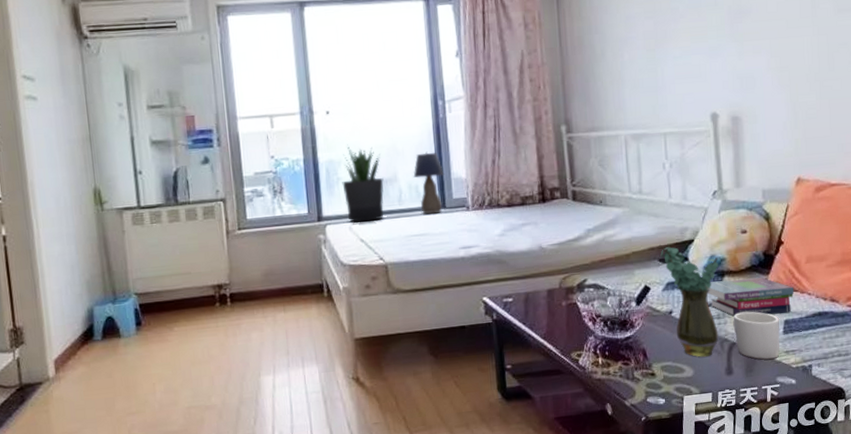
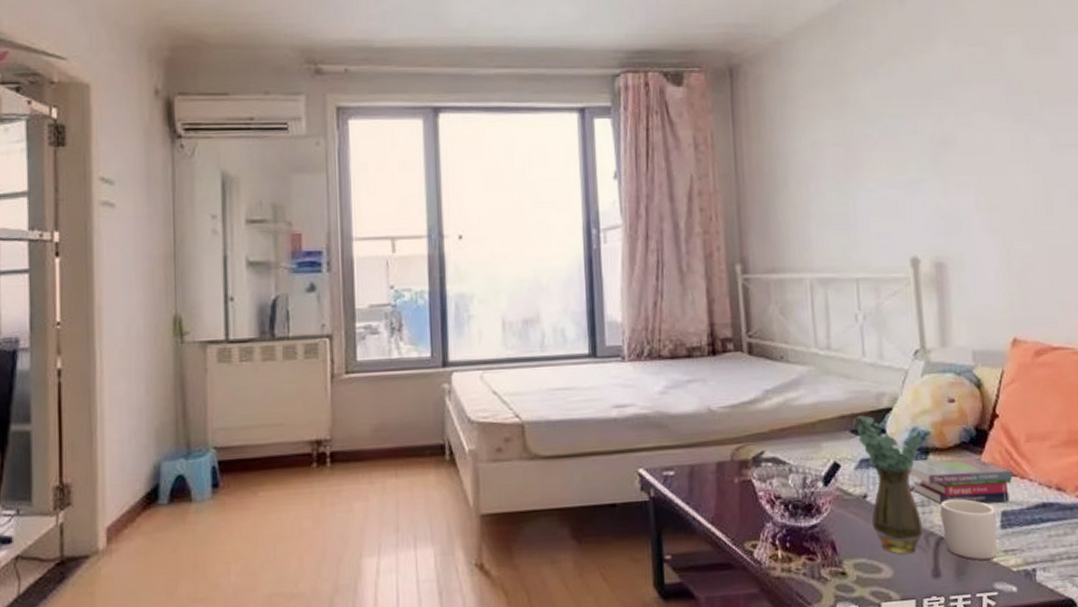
planter: present [342,144,384,224] -> none [474,275,524,372]
table lamp: present [413,151,445,215] -> none [559,288,597,364]

